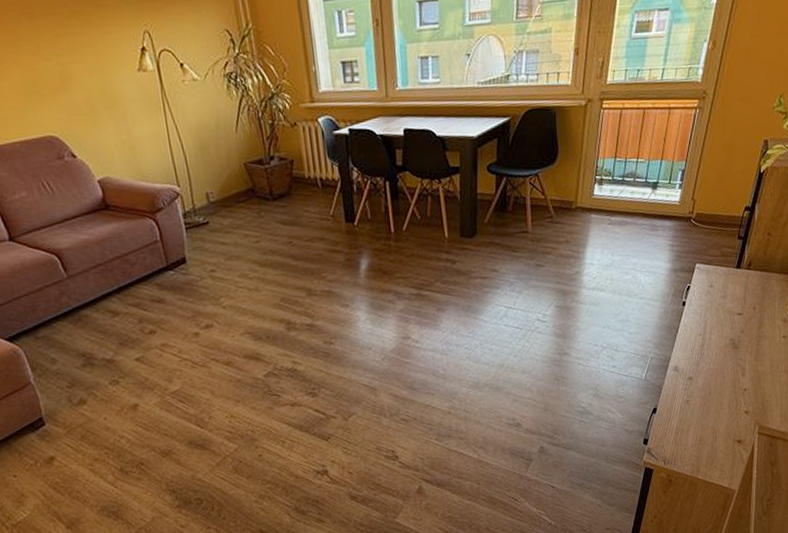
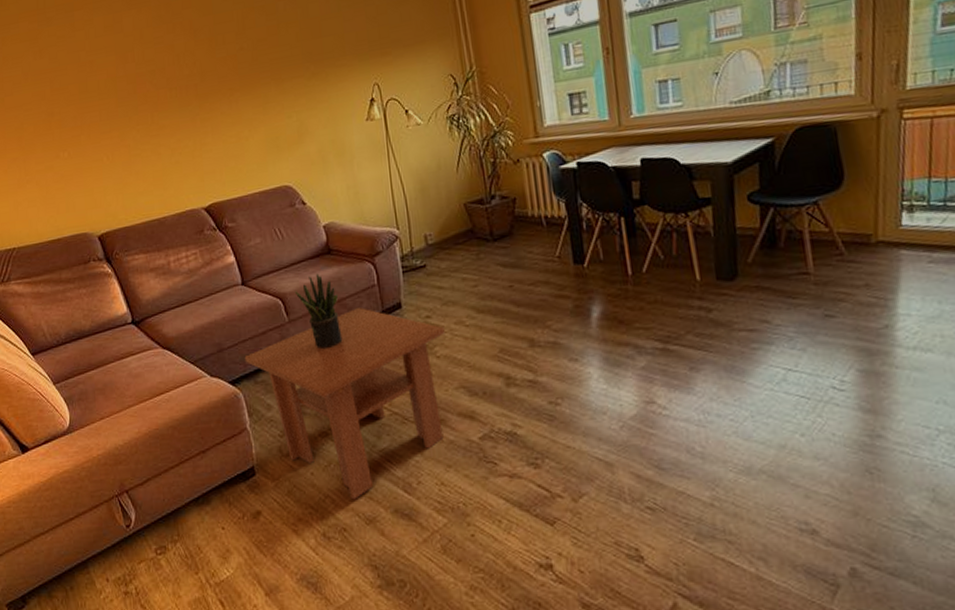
coffee table: none [20,263,232,438] -> present [244,307,445,500]
potted plant: none [71,229,128,303] -> present [294,274,343,349]

